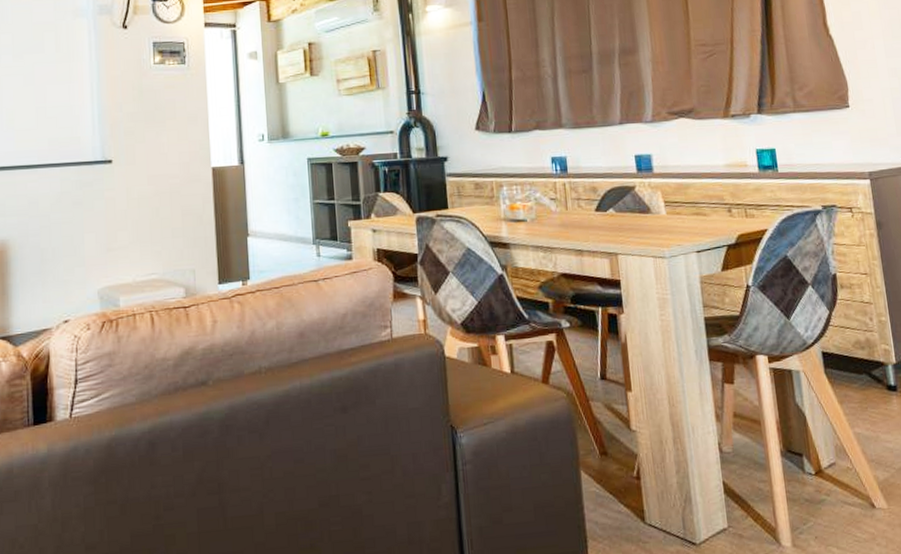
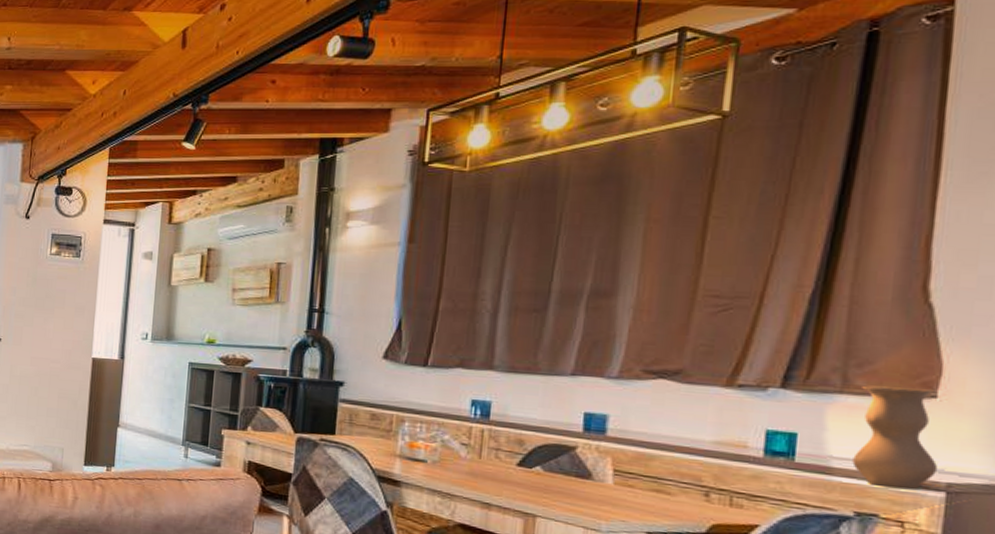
vase: none [806,100,862,183] -> present [852,385,939,489]

